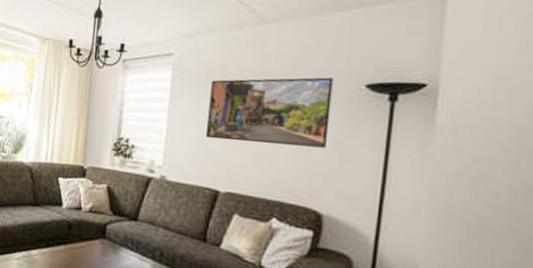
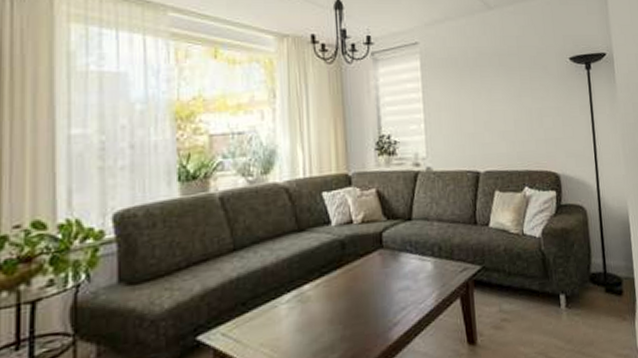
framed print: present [205,77,333,148] -> none [456,54,553,122]

